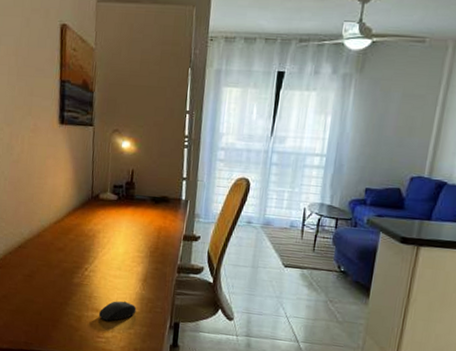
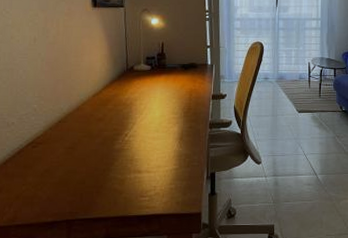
mouse: present [98,301,137,321] -> none [140,160,176,180]

